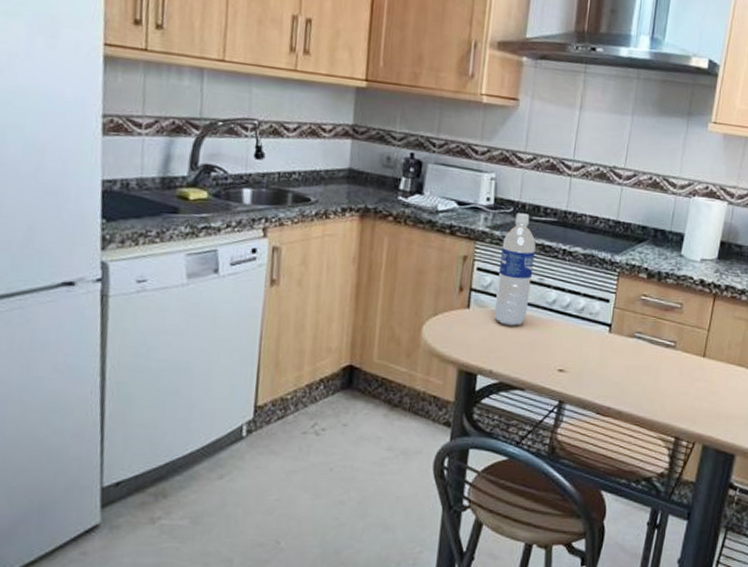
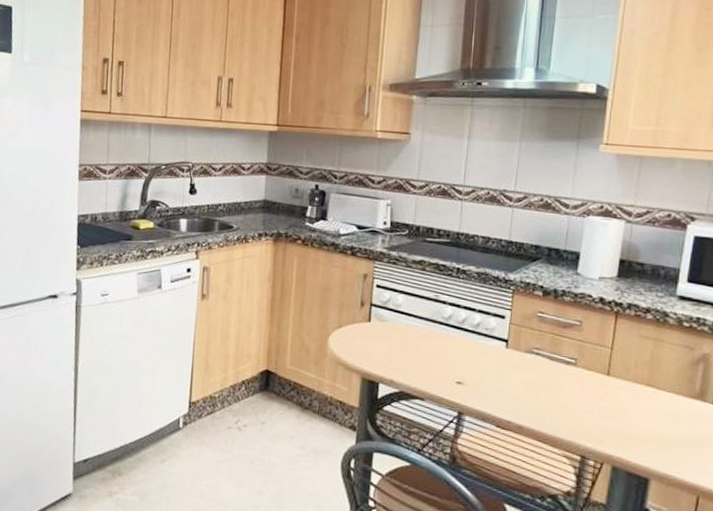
water bottle: present [494,213,536,326] -> none [393,235,430,339]

